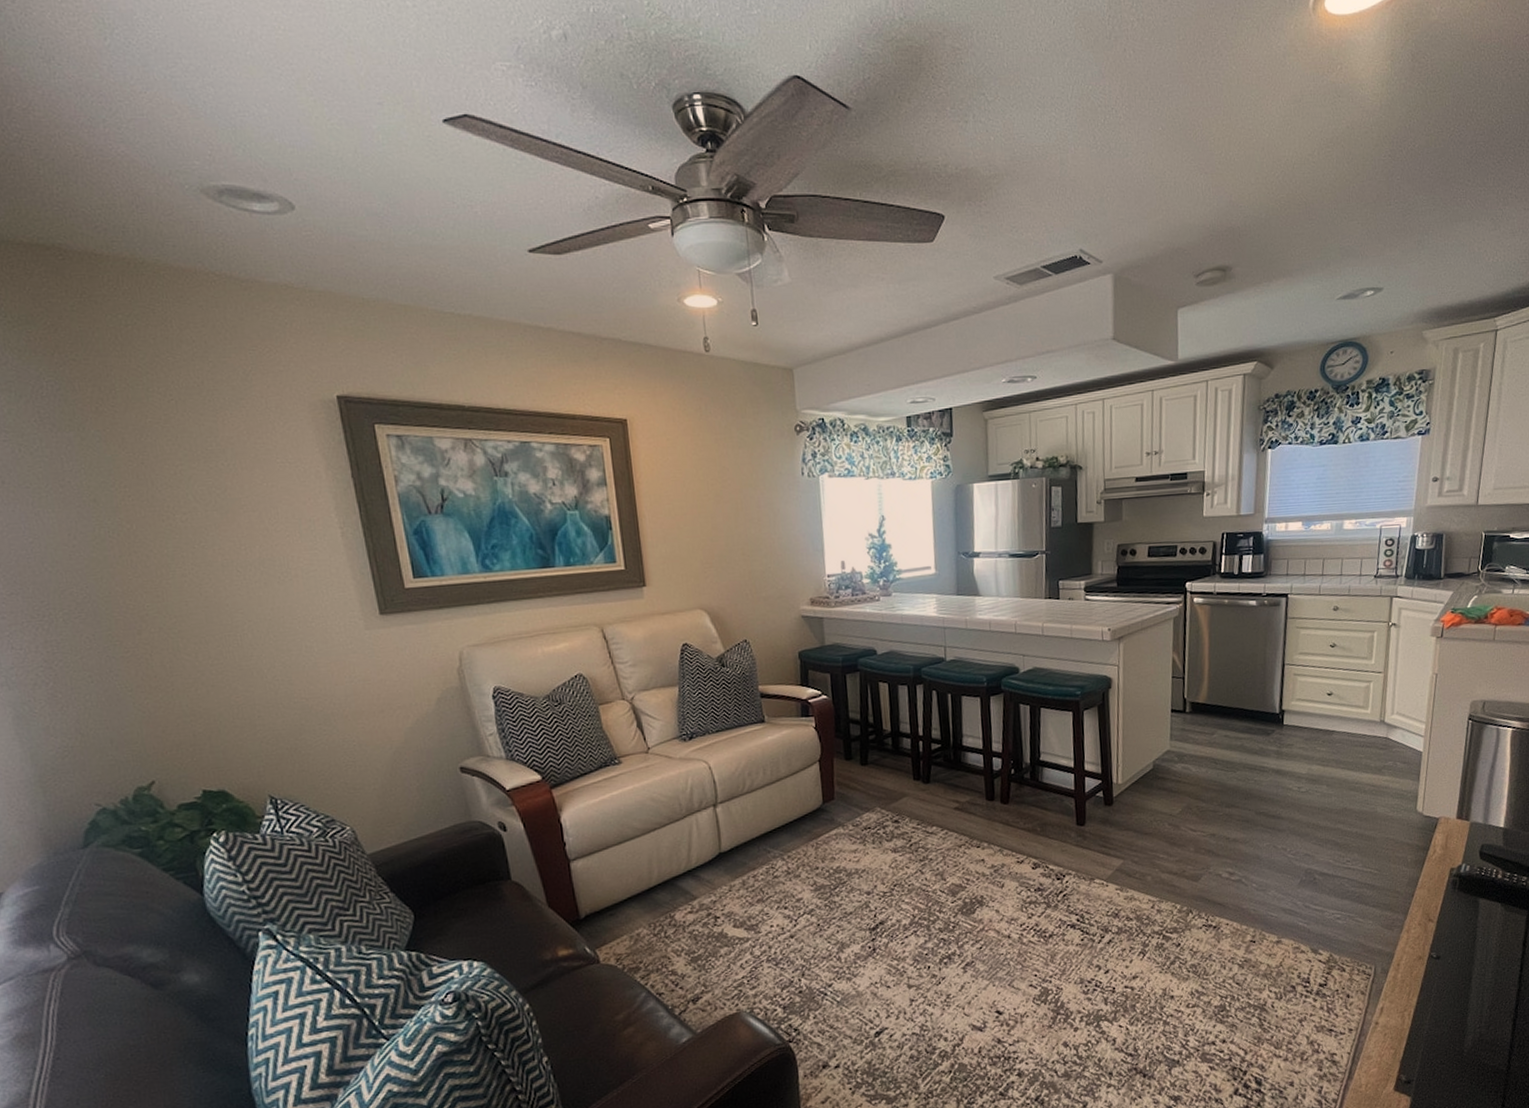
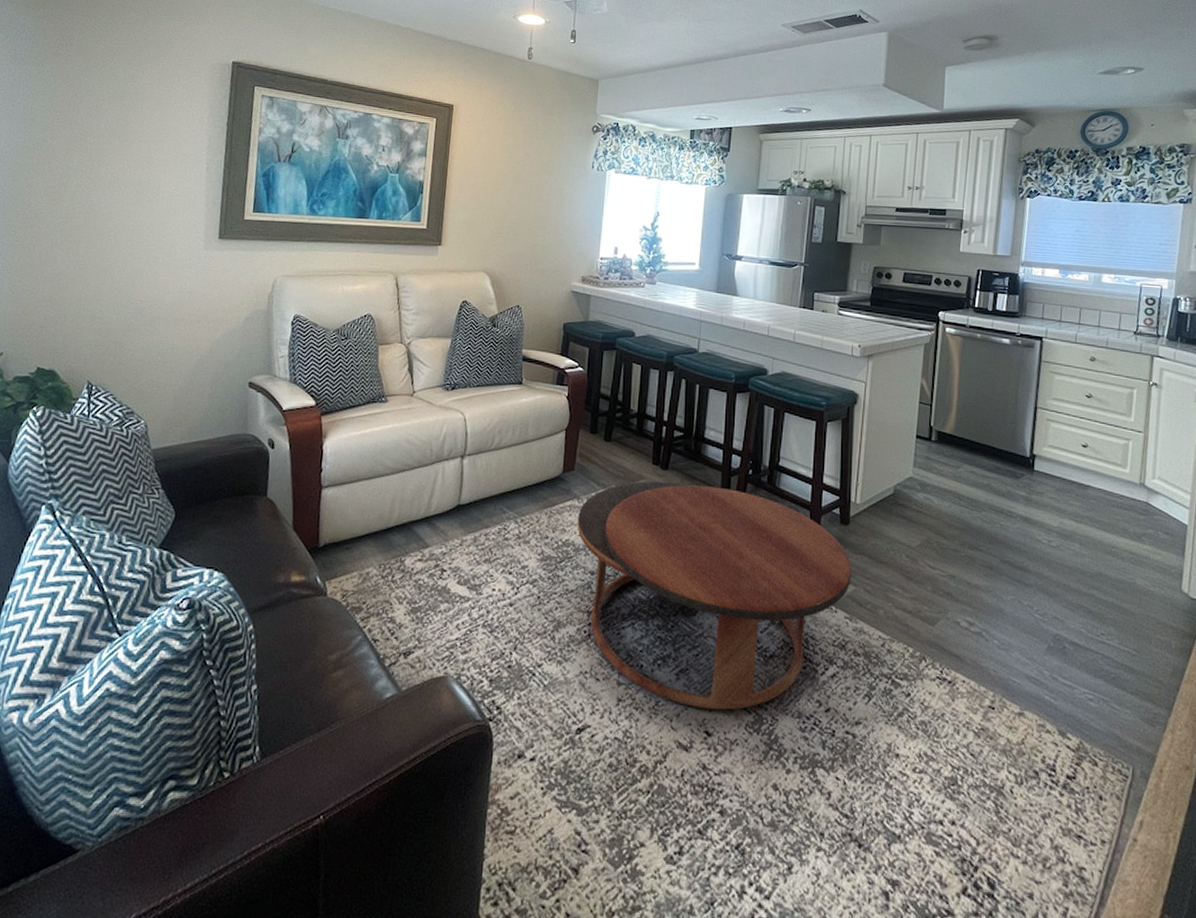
coffee table: none [845,791,1119,994] -> present [577,481,852,711]

